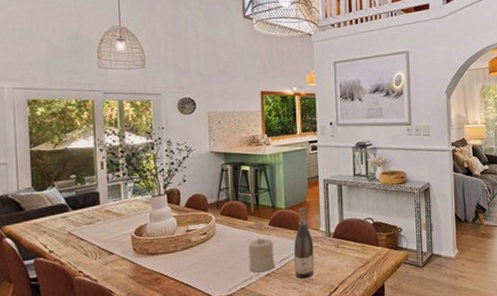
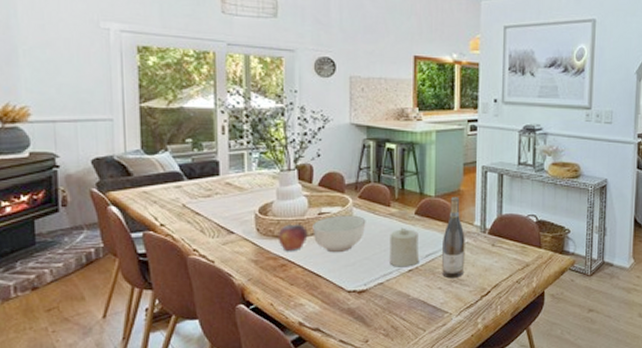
fruit: none [151,241,178,266] -> present [277,224,308,251]
bowl: none [181,230,228,264] -> present [312,215,366,253]

